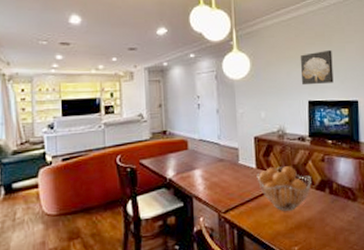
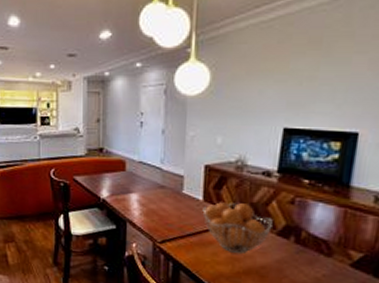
wall art: present [300,50,334,86] -> none [277,63,330,108]

